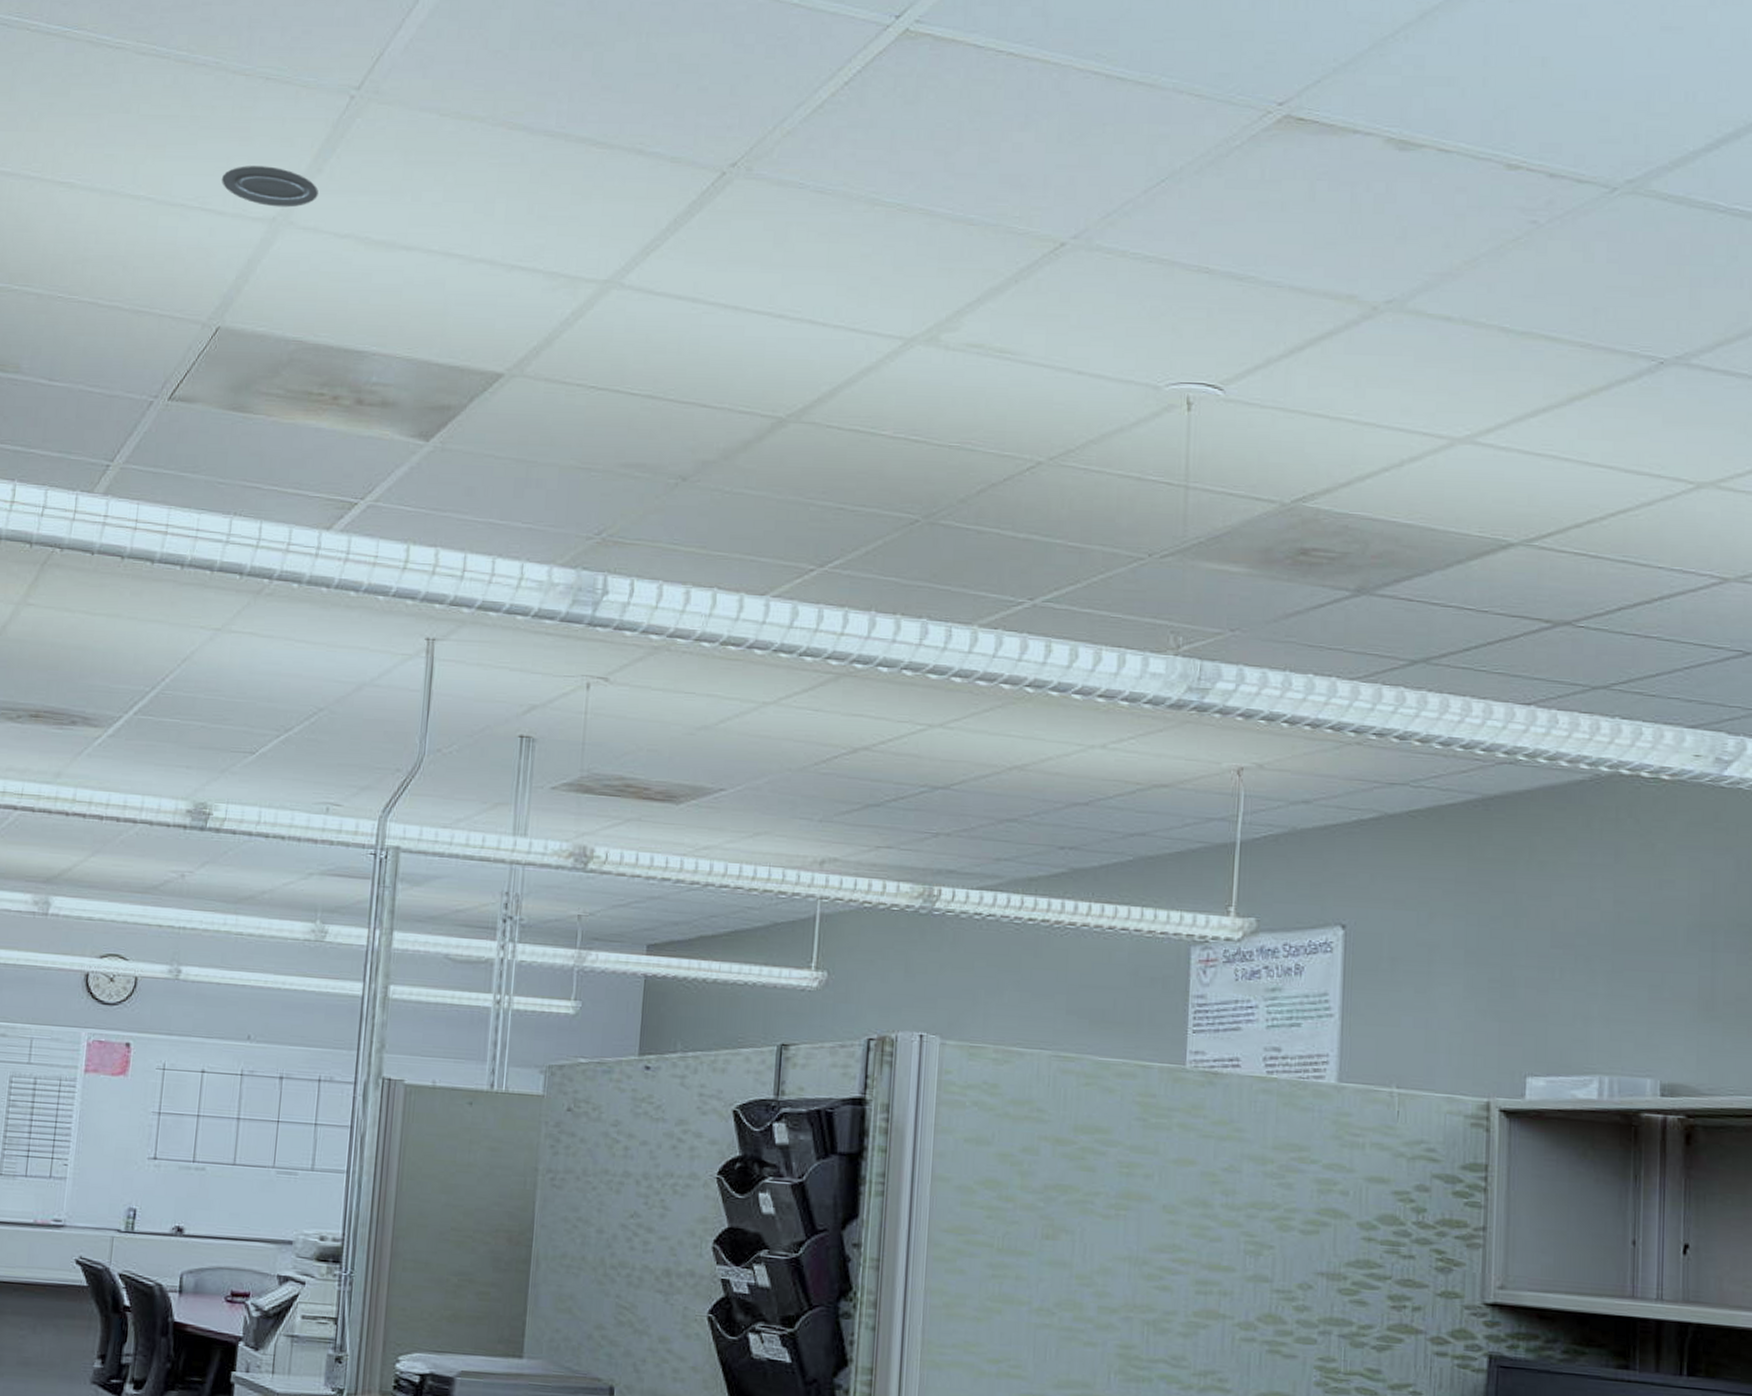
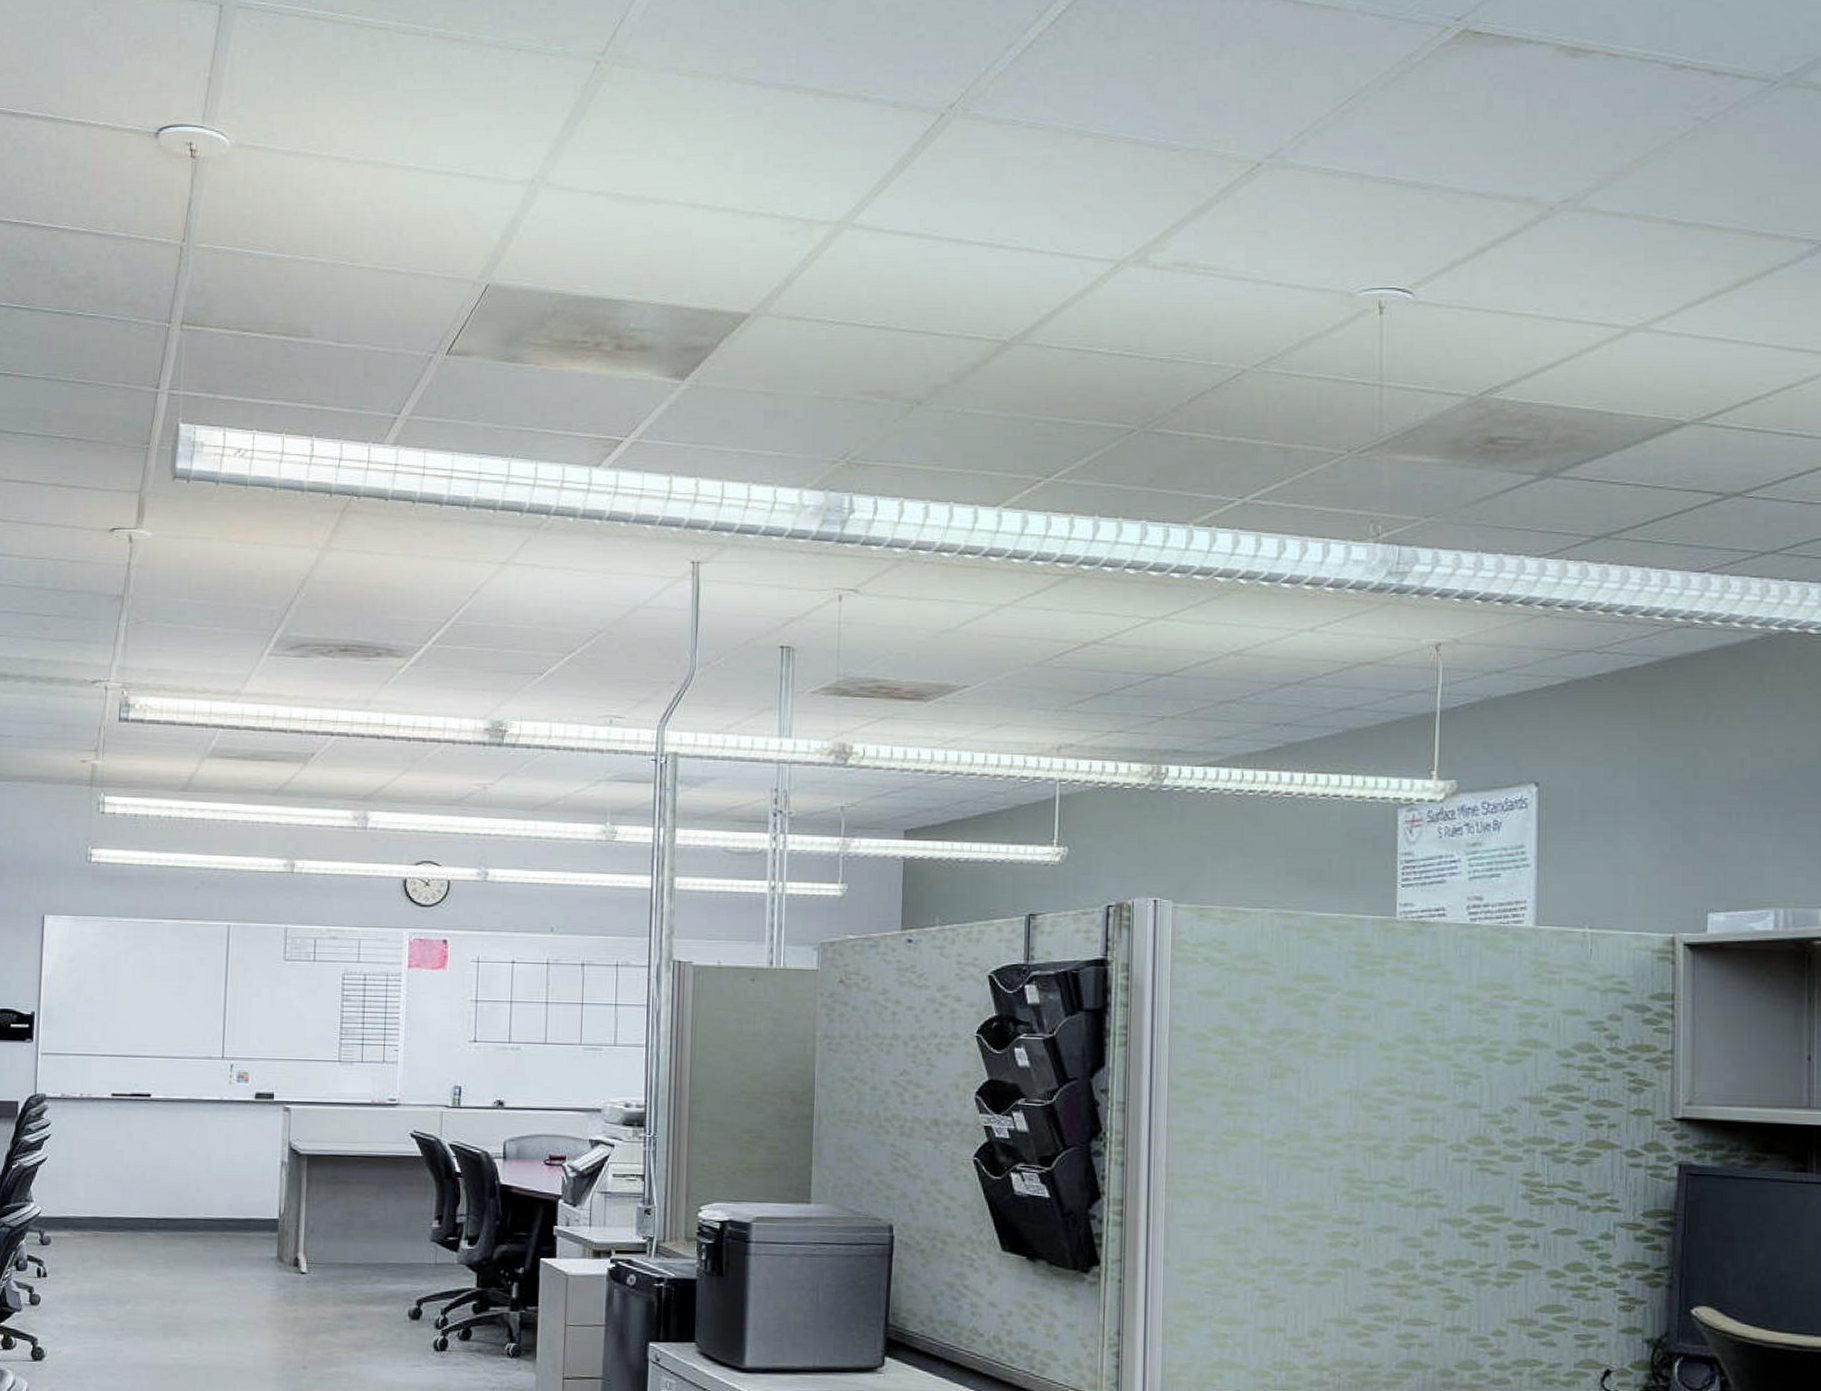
recessed light: present [221,166,319,208] -> none [482,132,571,170]

